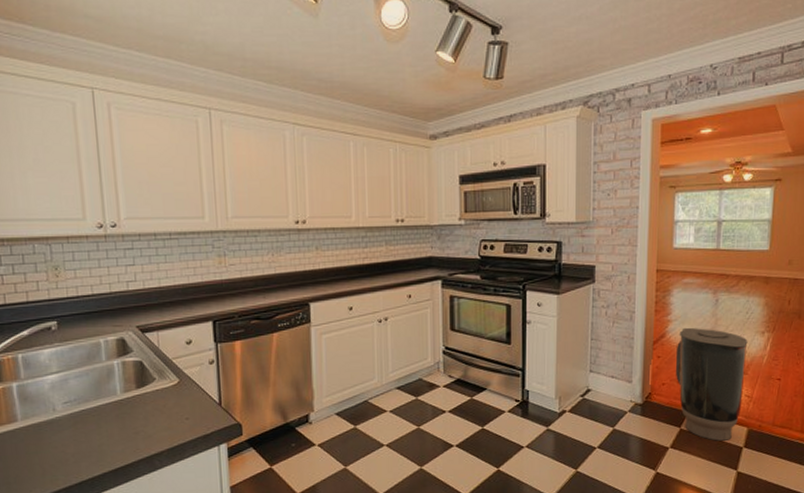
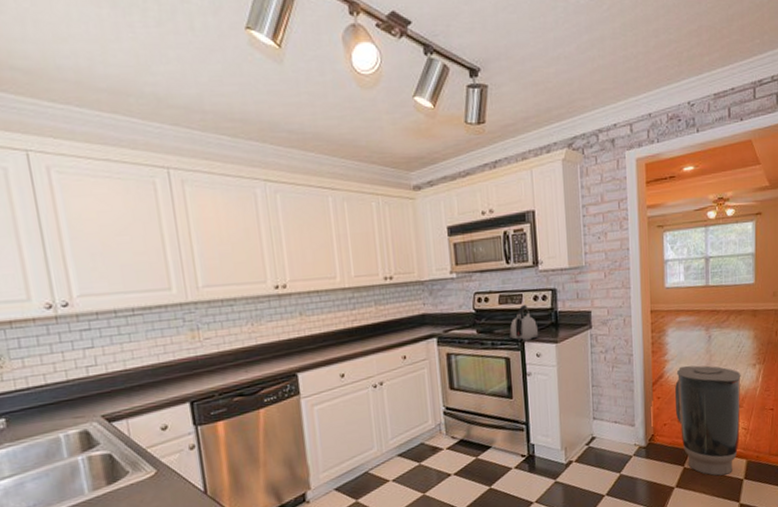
kettle: none [512,255,542,289] -> present [509,305,539,340]

